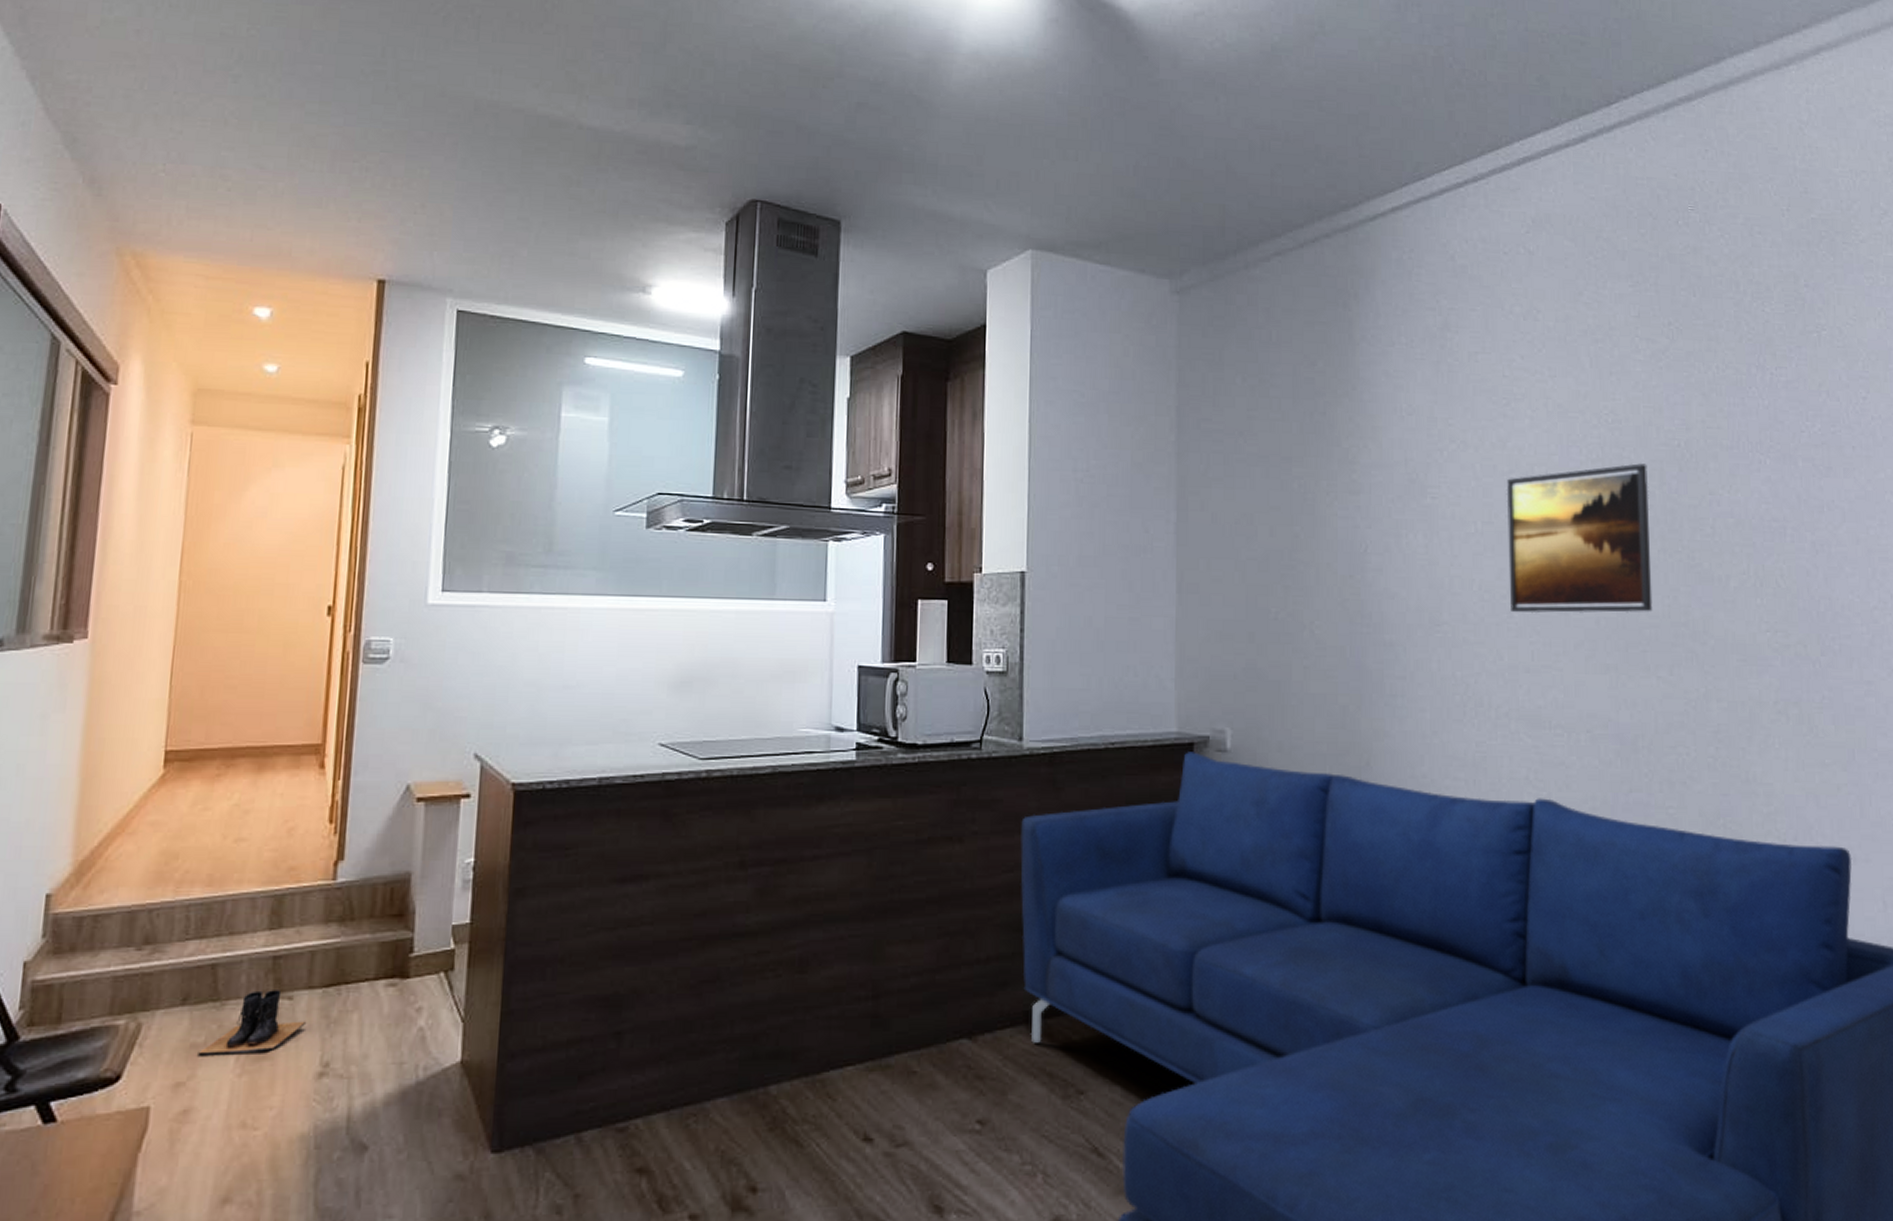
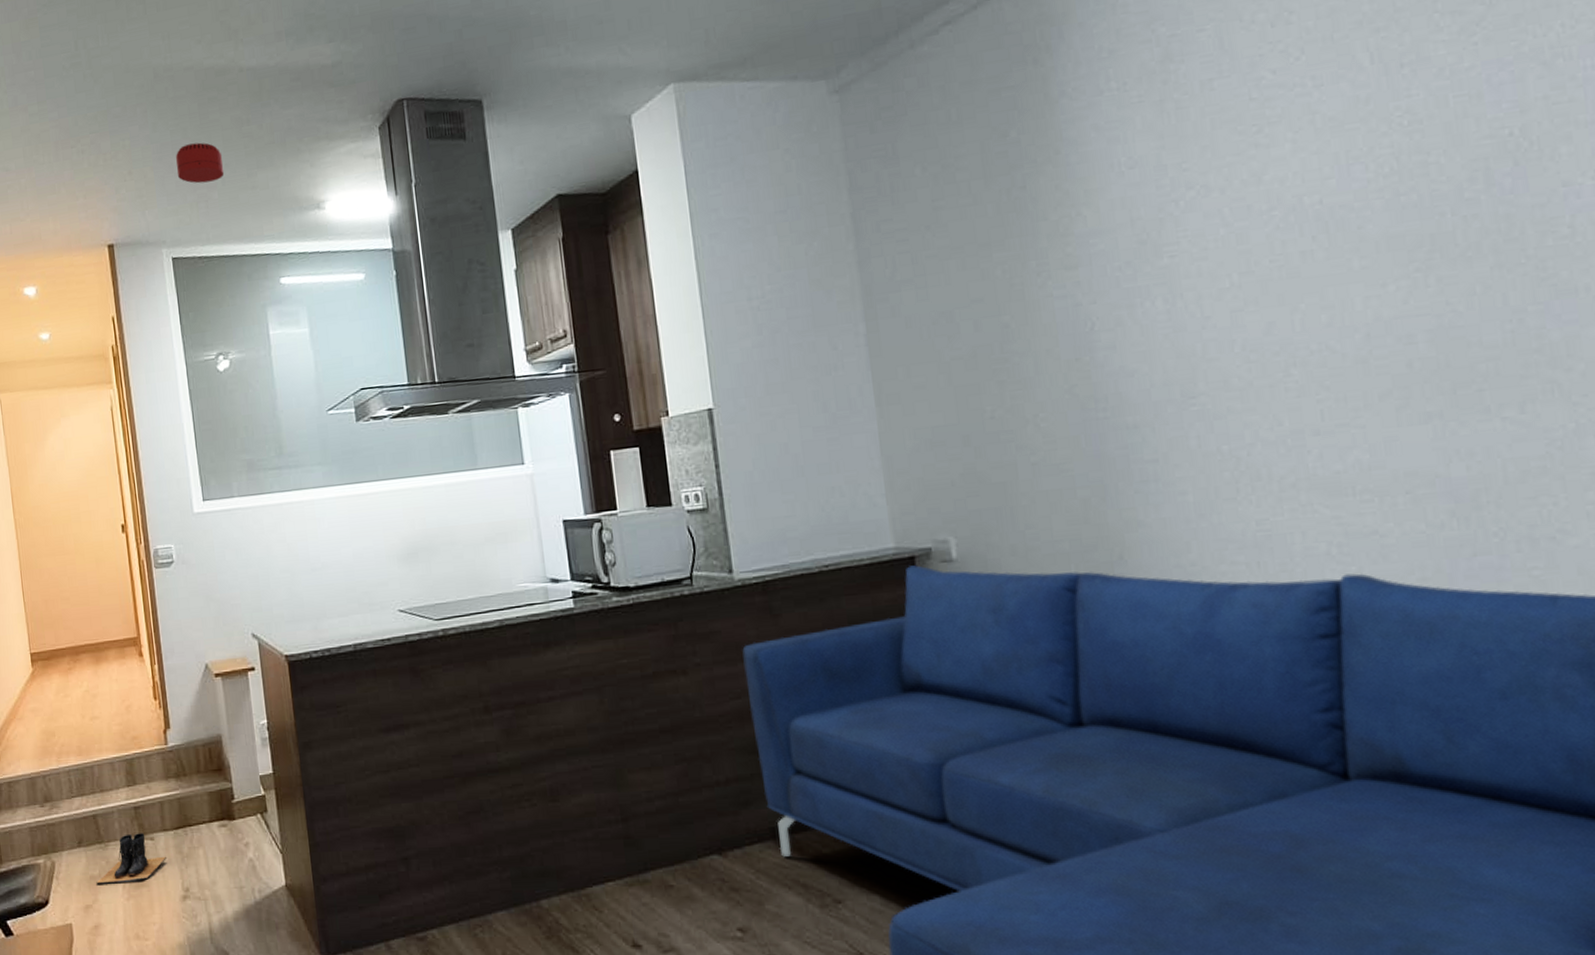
smoke detector: none [481,191,541,237] -> present [175,142,225,184]
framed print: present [1506,463,1653,614] -> none [1267,165,1489,369]

